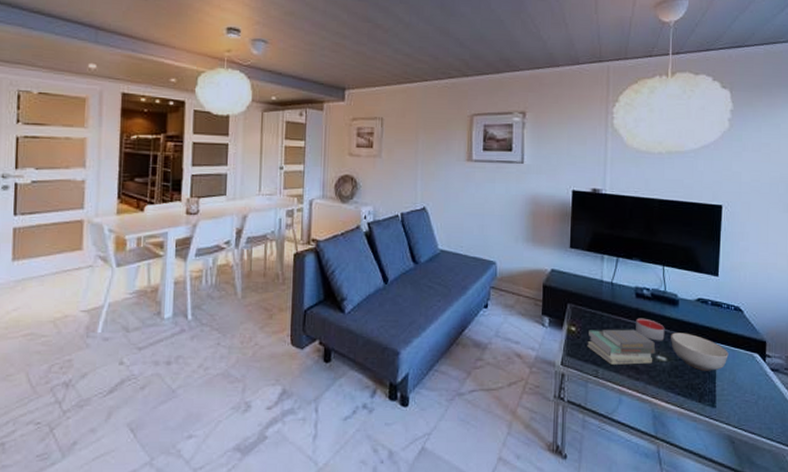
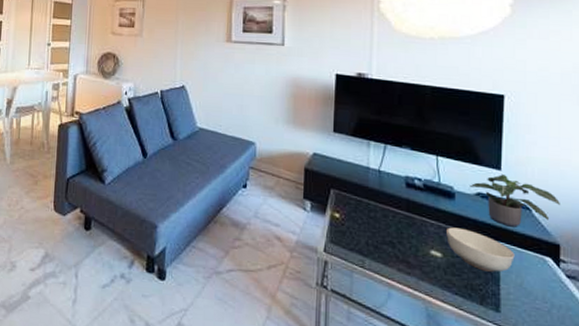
books: present [587,329,656,365] -> none [352,217,429,259]
candle: present [636,318,665,341] -> none [406,209,440,235]
potted plant: none [690,280,767,328] -> present [468,174,560,227]

